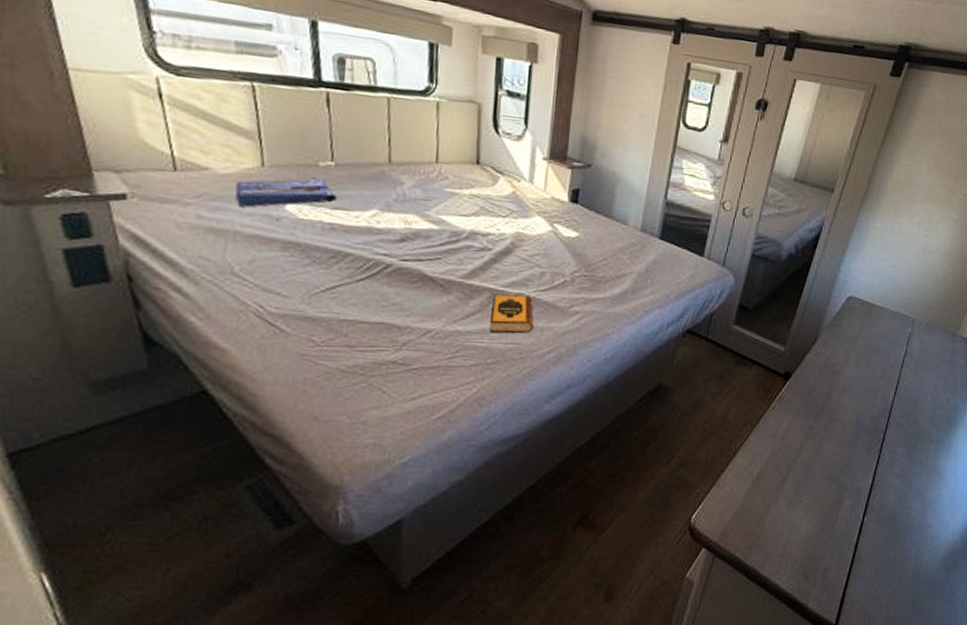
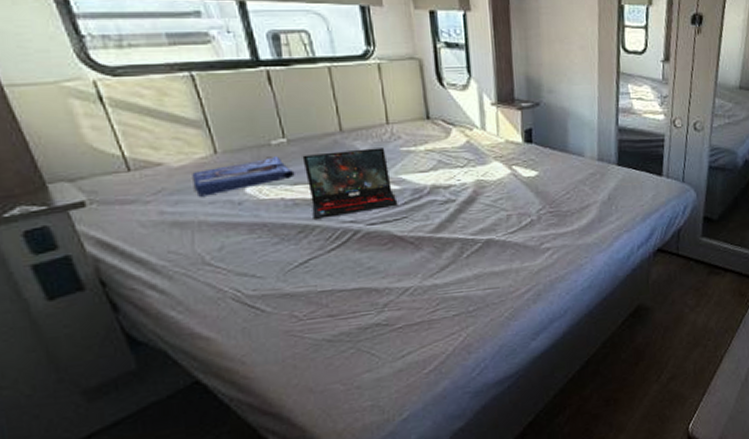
laptop: none [347,181,434,248] -> present [302,147,398,219]
hardback book: present [489,294,534,333] -> none [464,239,509,282]

